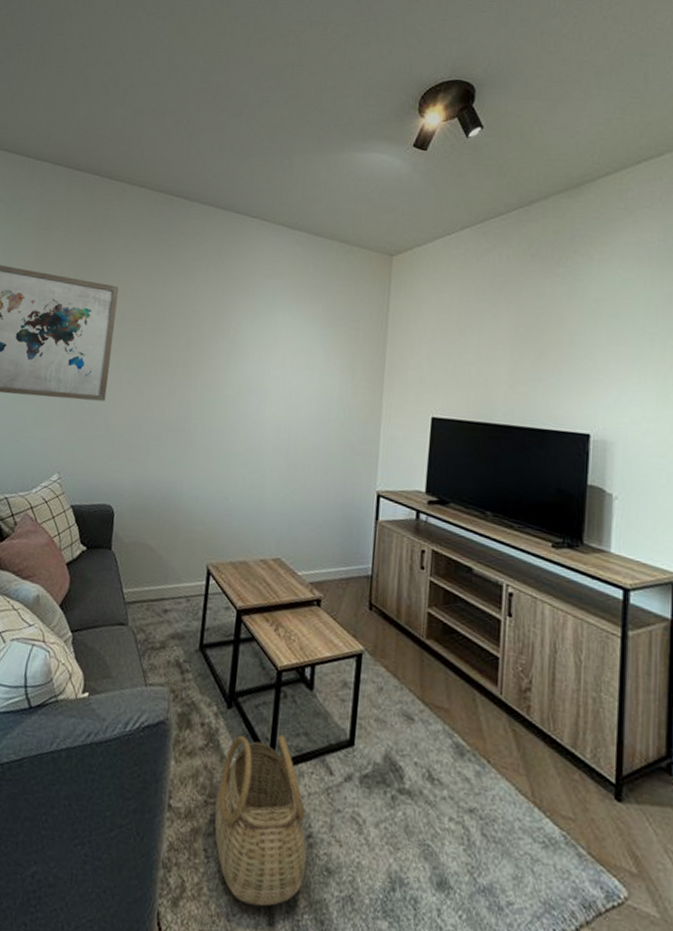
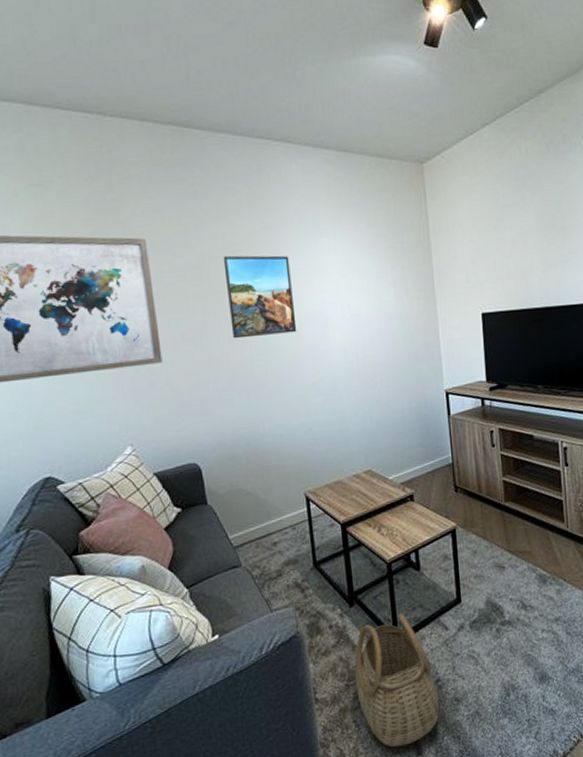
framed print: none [173,313,242,398] -> present [223,255,297,339]

